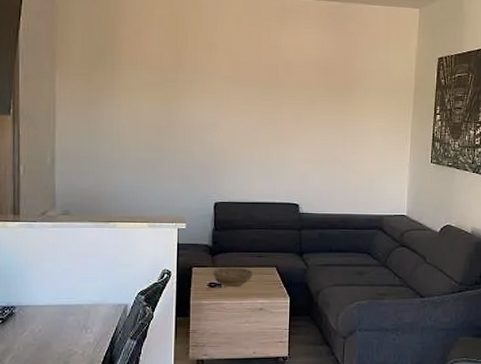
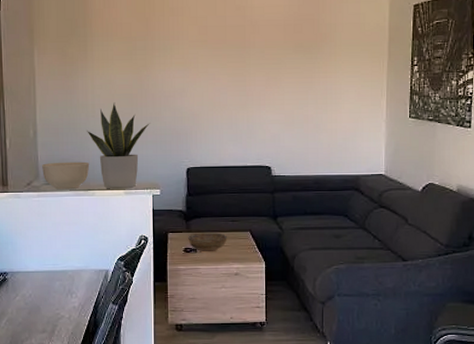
bowl: none [58,191,112,221] -> present [41,161,90,190]
potted plant: none [110,133,178,222] -> present [87,102,150,189]

